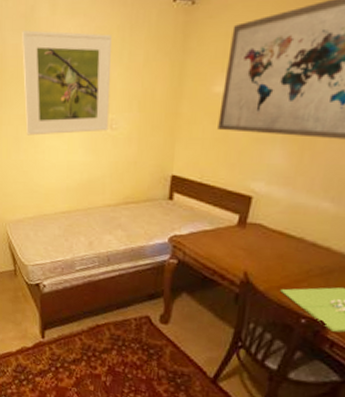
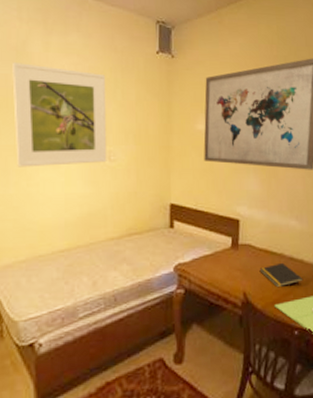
notepad: none [268,247,326,273] -> present [259,262,303,288]

